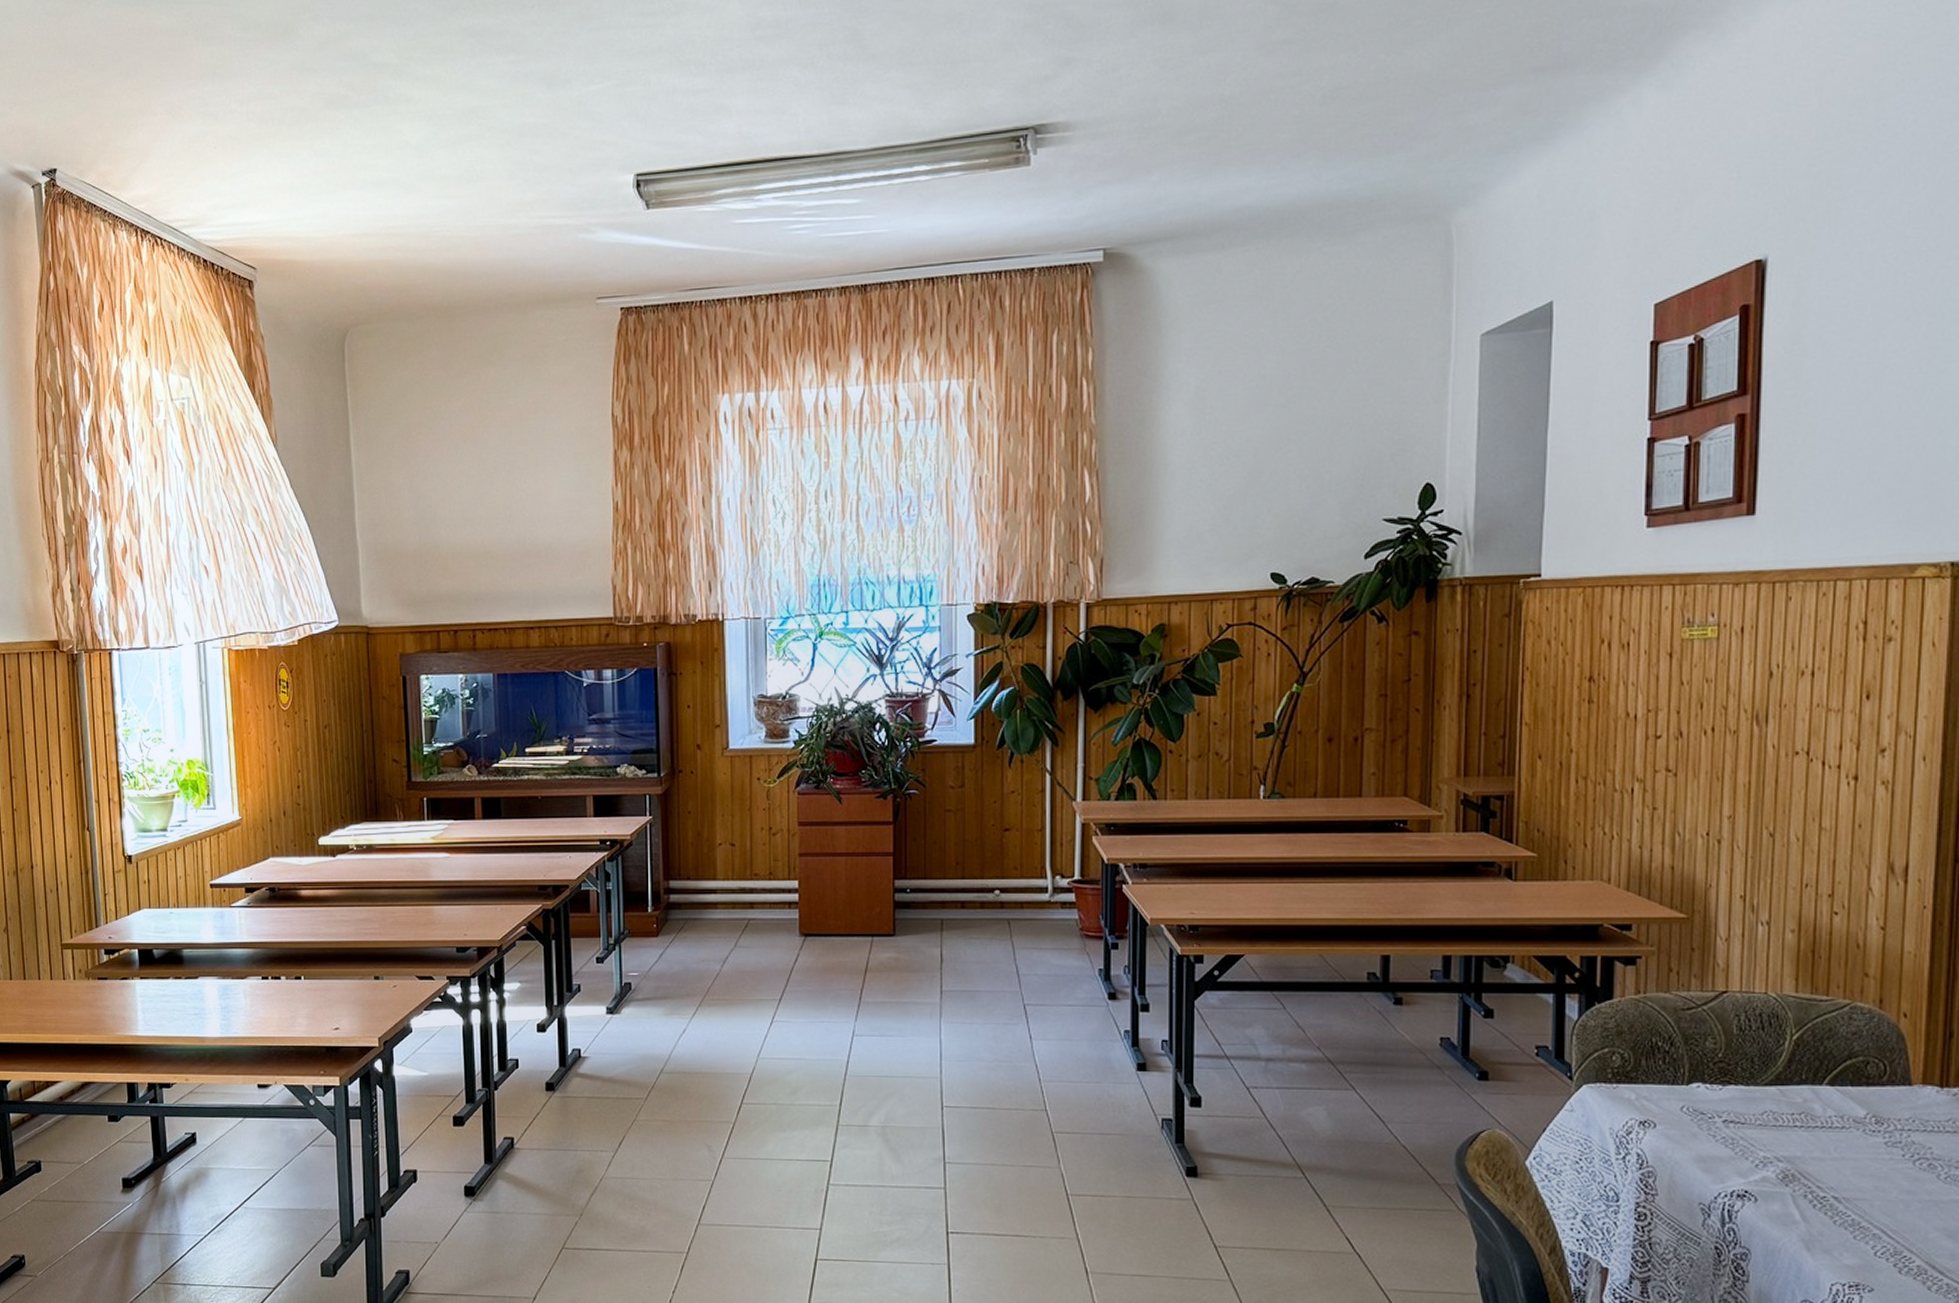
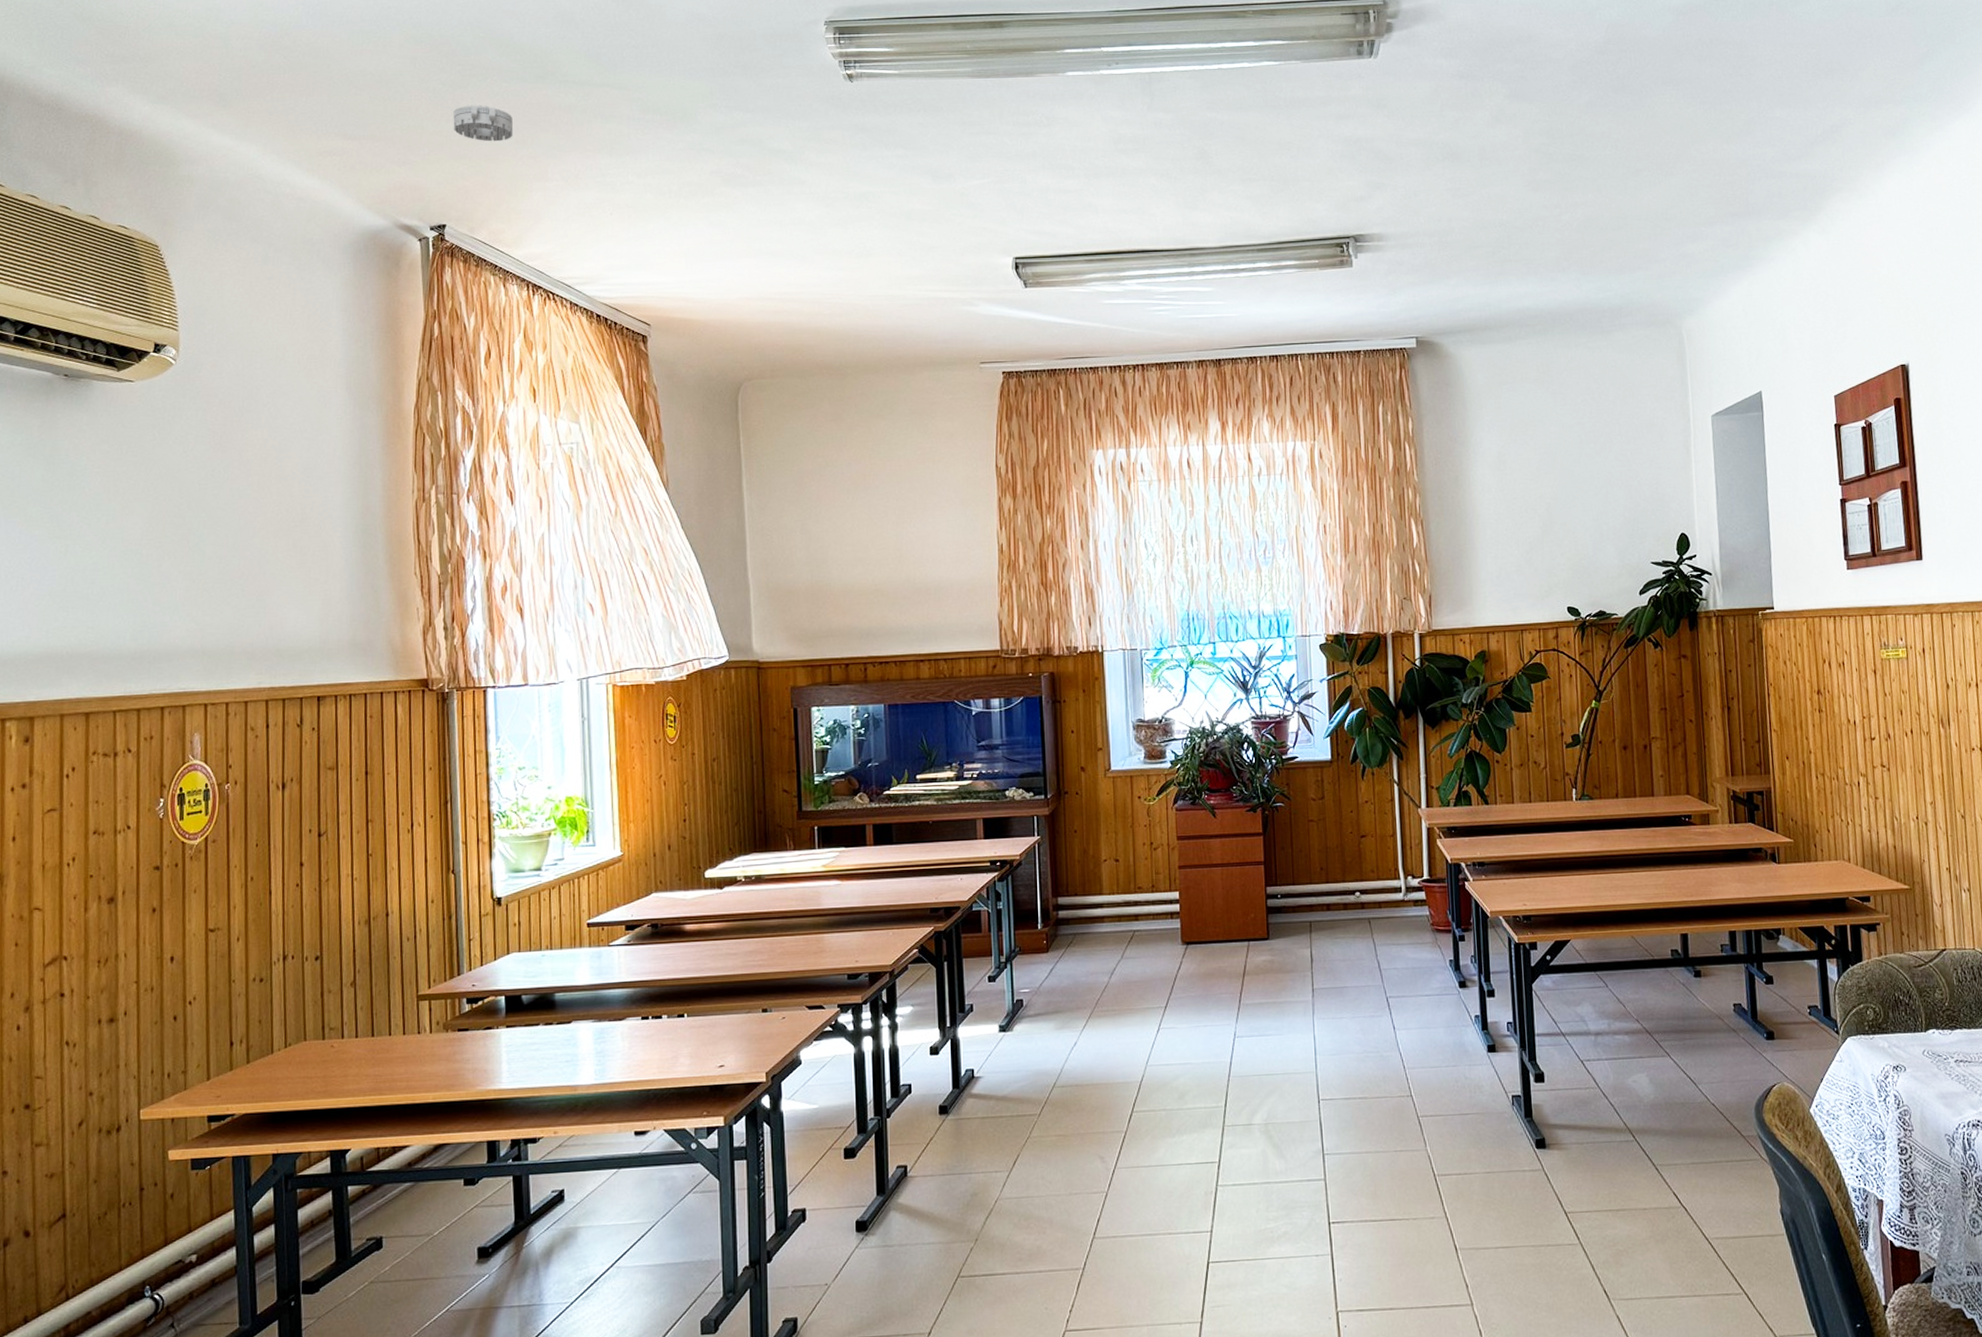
smoke detector: none [59,34,117,75] -> present [453,104,514,142]

